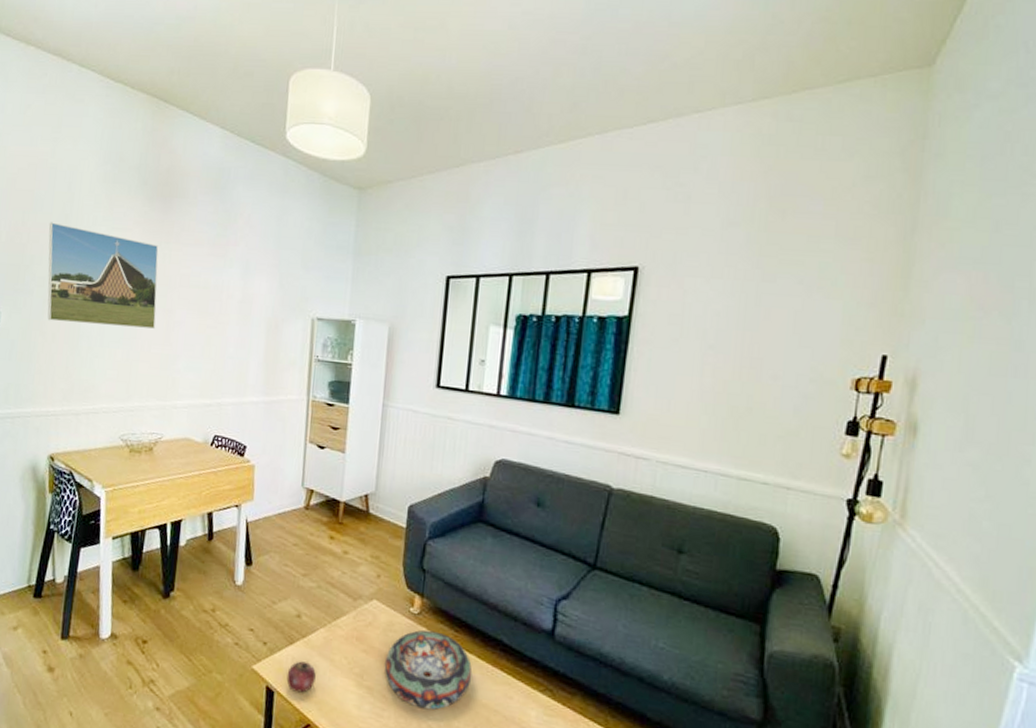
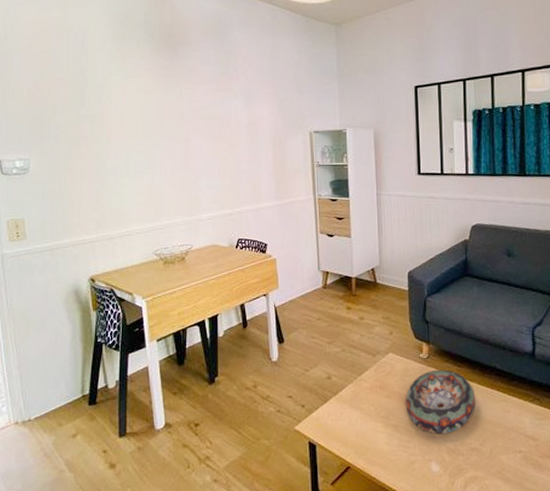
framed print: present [47,222,159,329] -> none [67,76,175,161]
apple: present [286,661,316,693] -> none [325,415,350,442]

